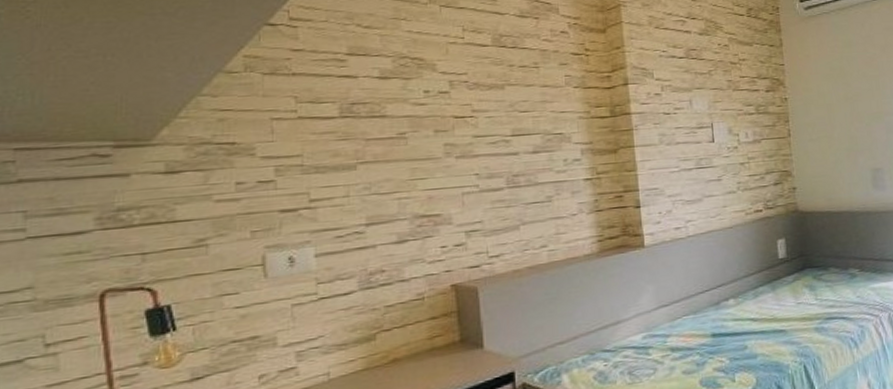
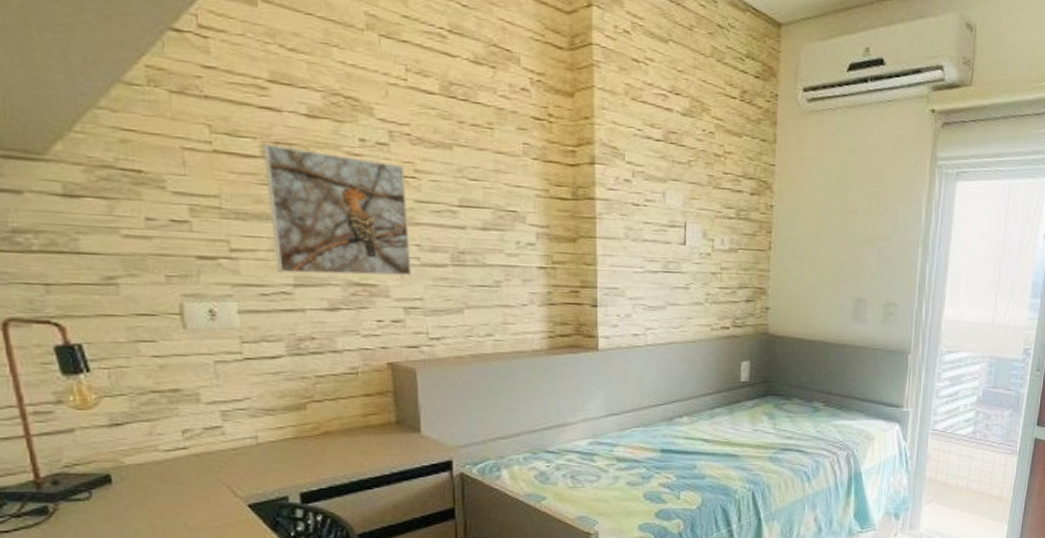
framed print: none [341,105,472,216] -> present [263,143,412,276]

